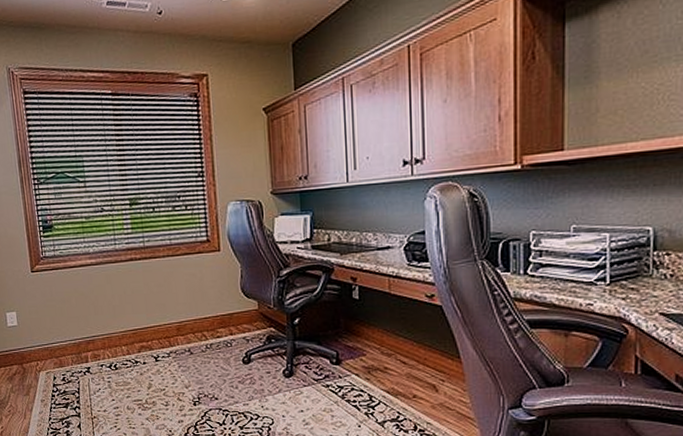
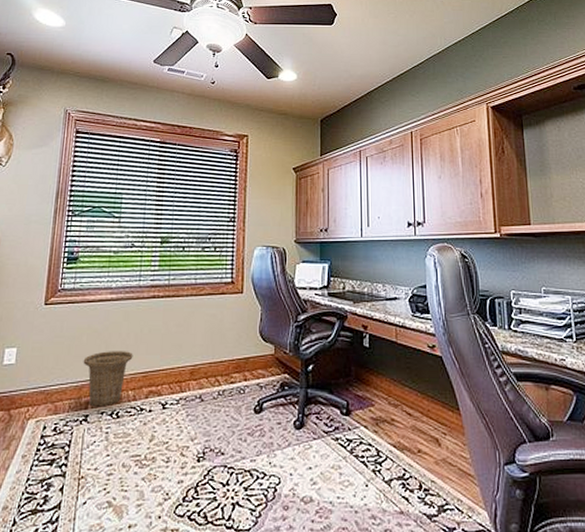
basket: none [76,311,121,361] -> present [83,351,133,407]

